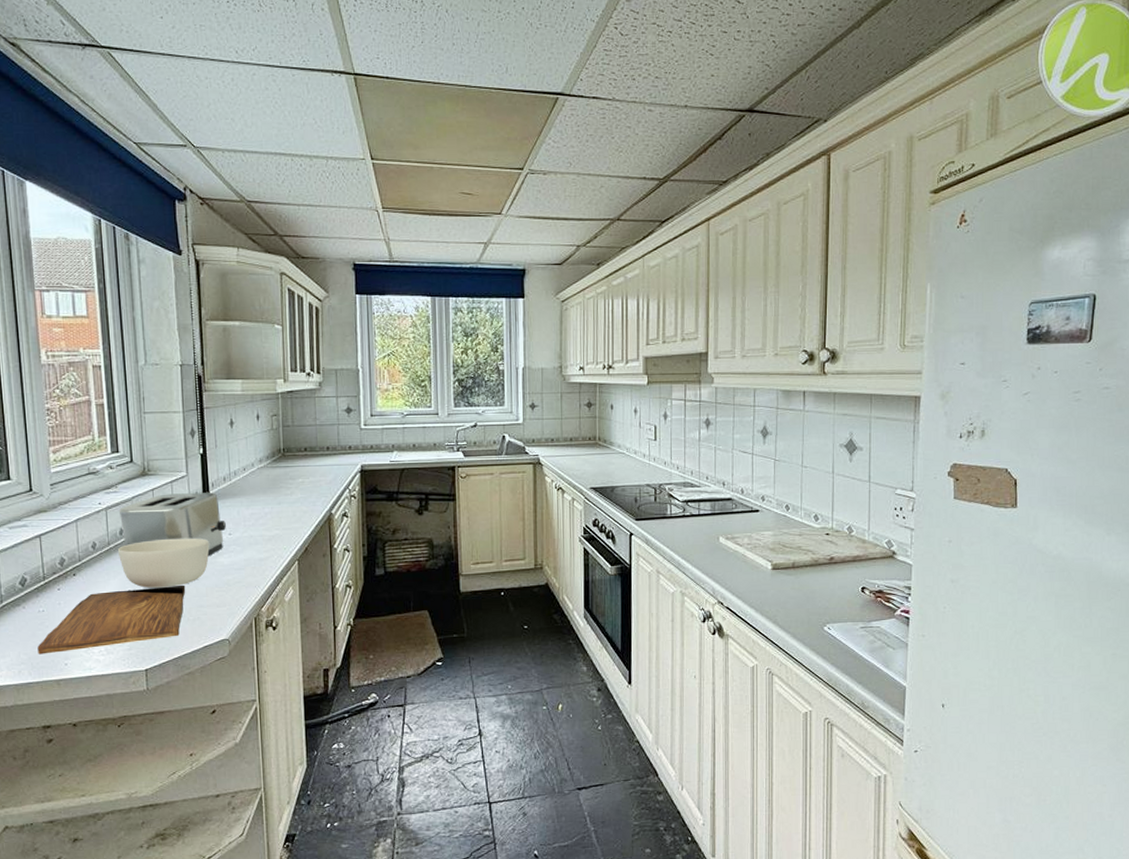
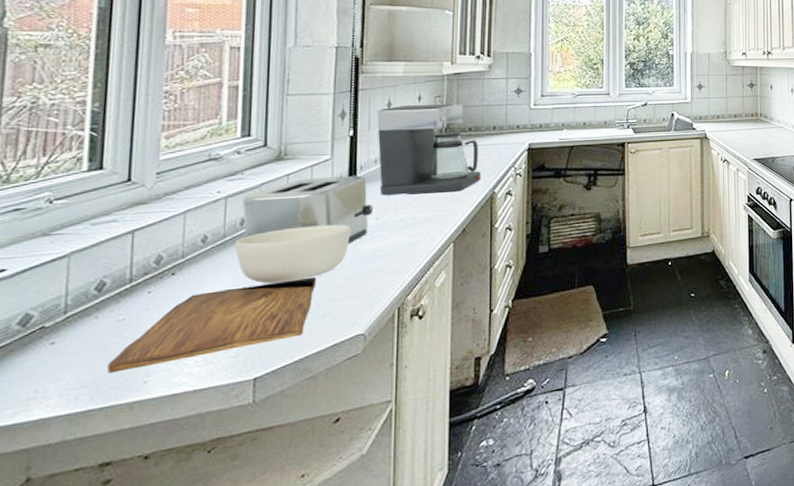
coffee maker: none [222,423,319,513] -> present [377,104,482,196]

